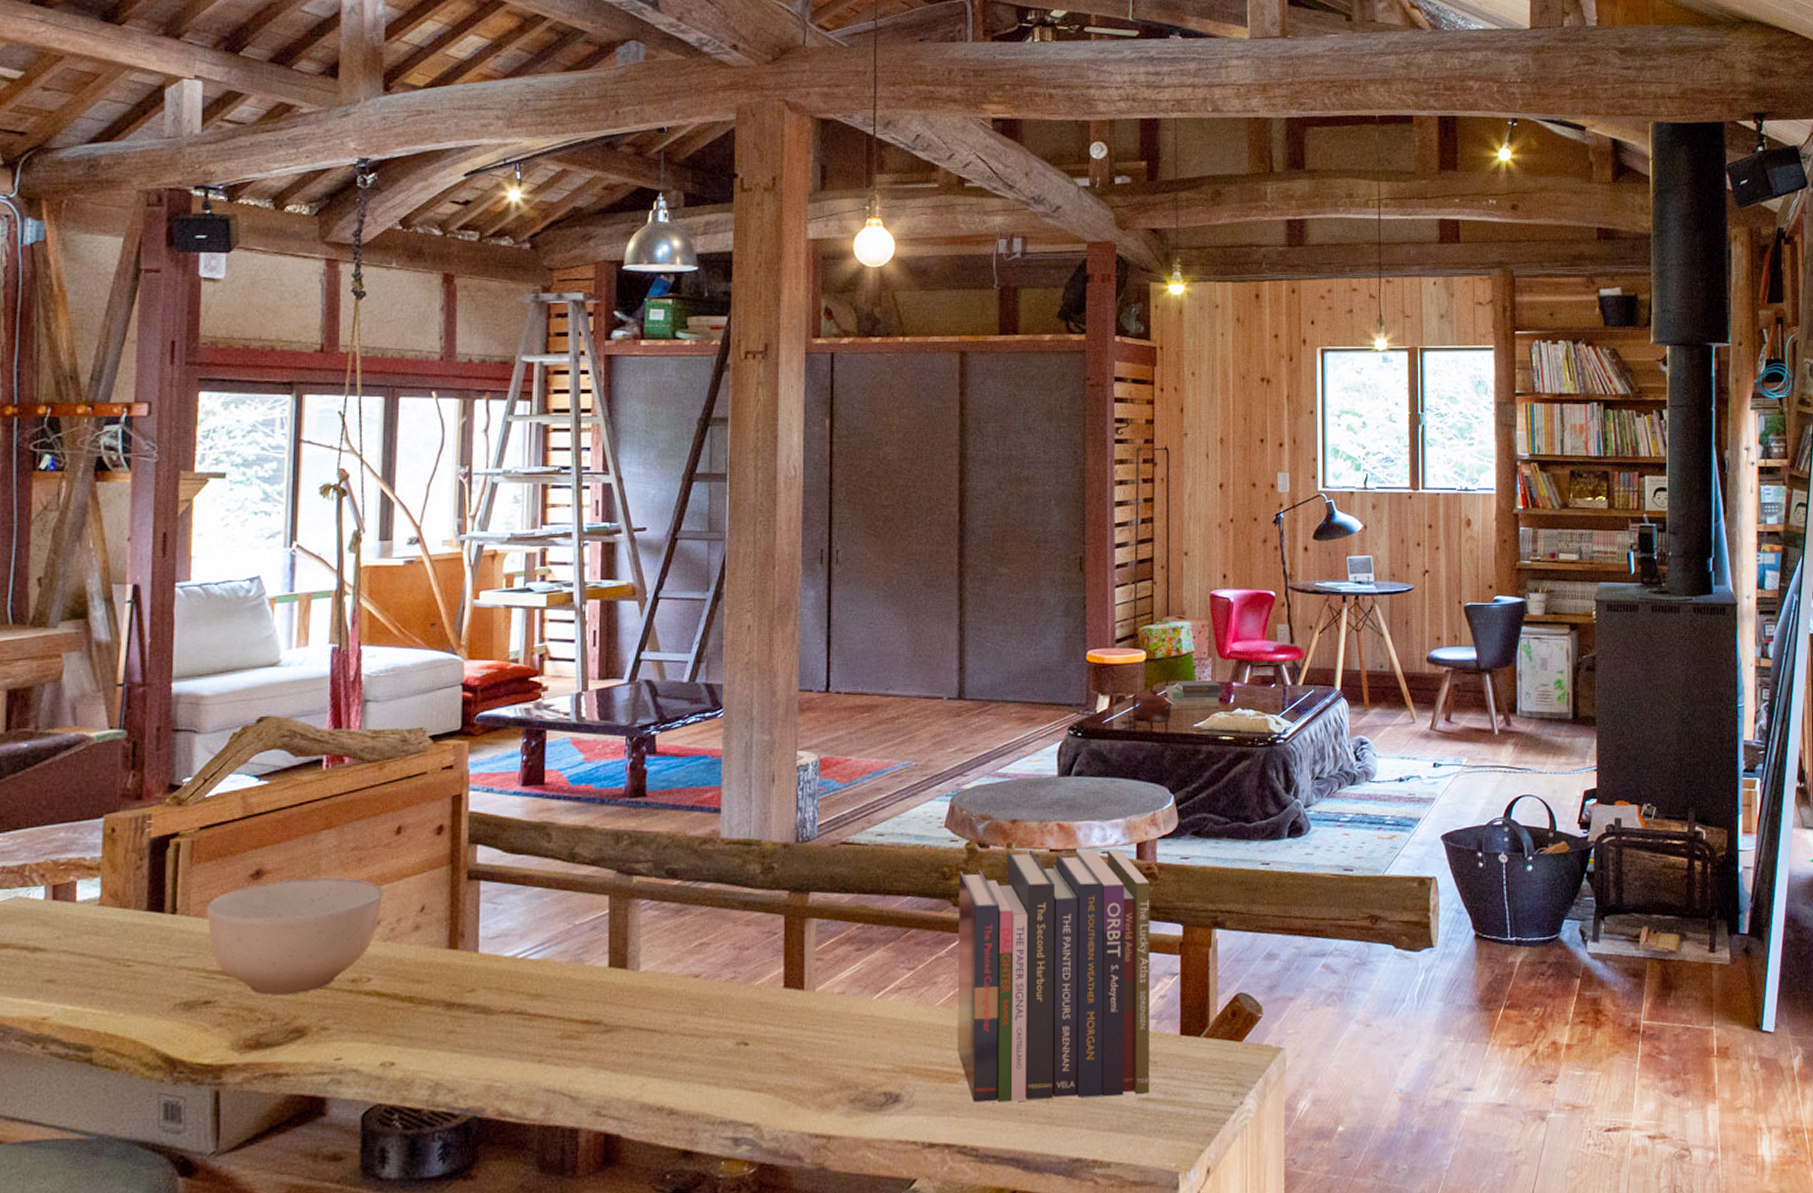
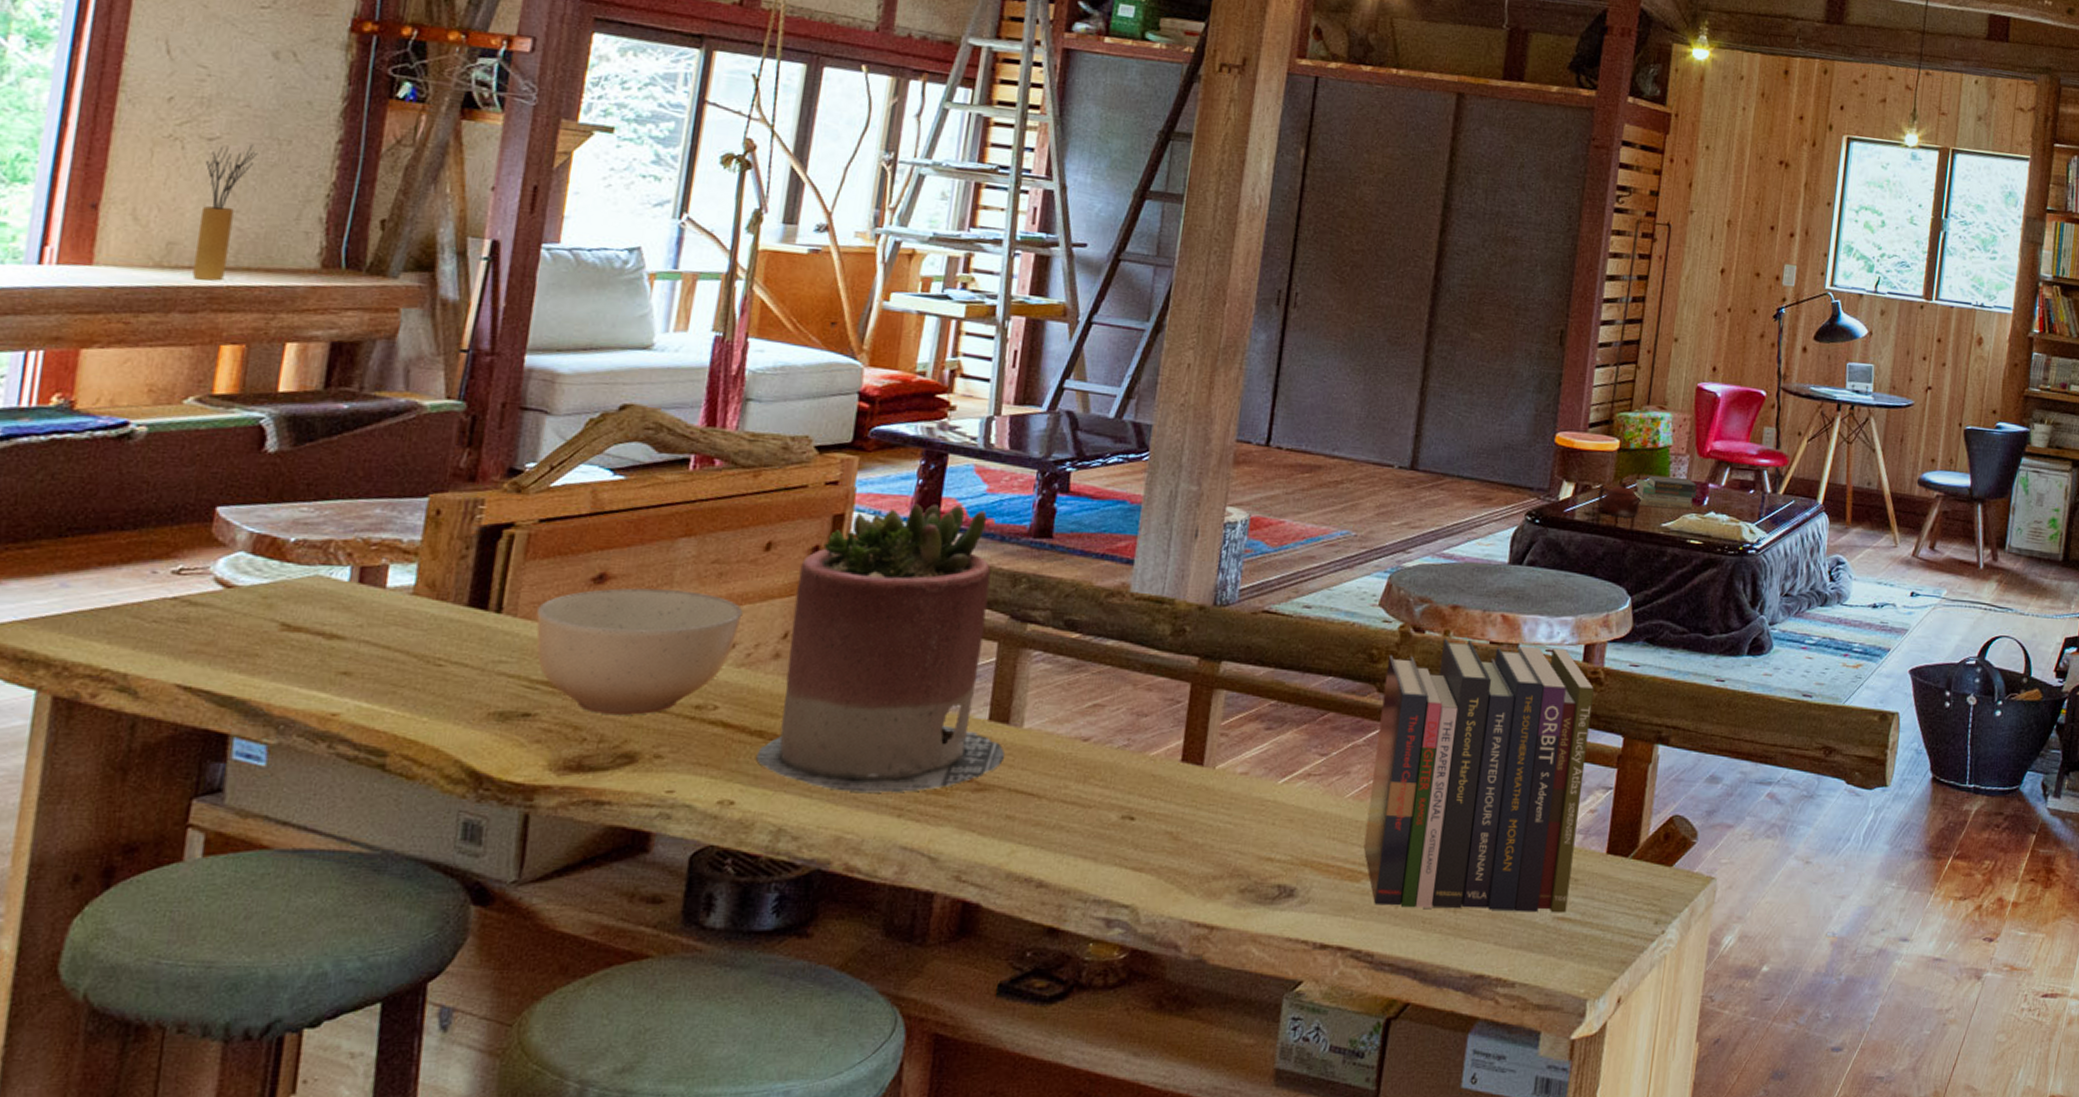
succulent planter: none [410,776,626,1044] -> present [756,504,1005,794]

